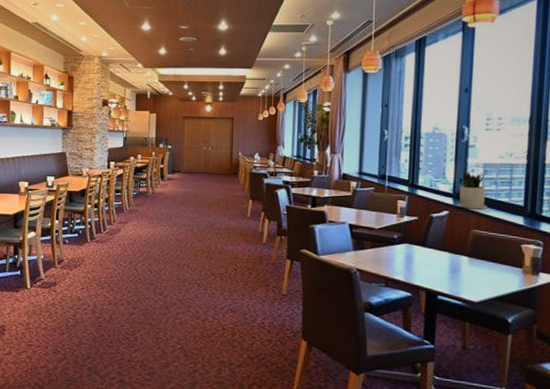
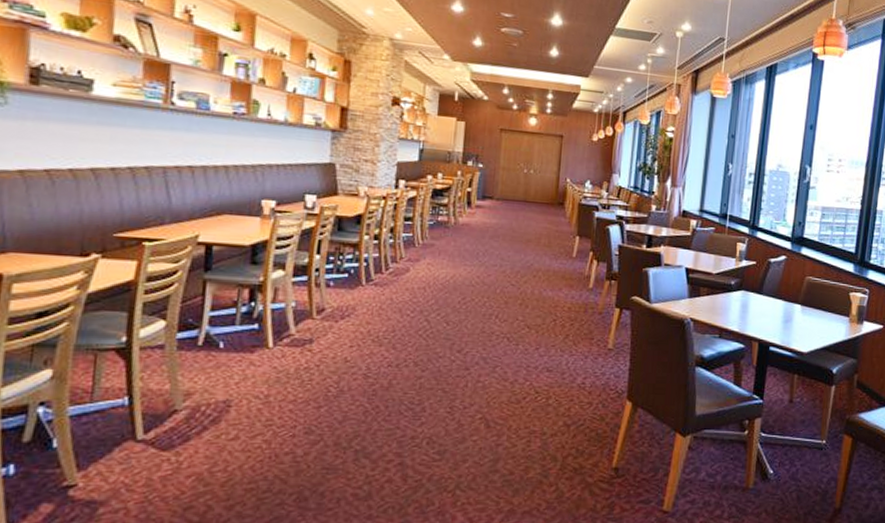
planter: present [457,171,488,210] -> none [794,213,823,255]

